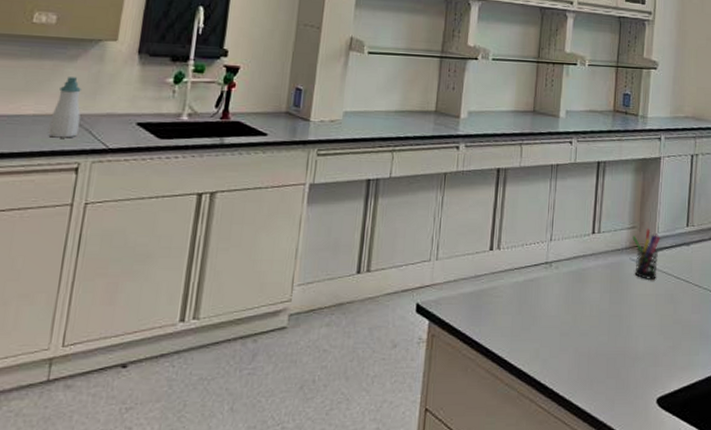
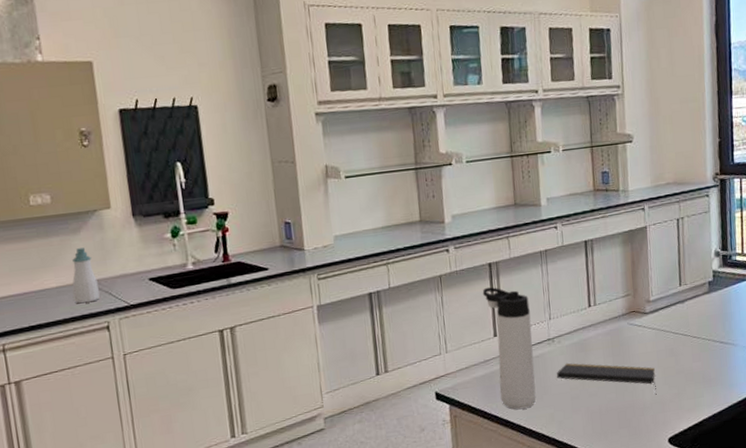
thermos bottle: none [485,195,532,339] -> present [482,287,536,410]
notepad: none [548,292,653,345] -> present [556,362,656,395]
pen holder: present [632,228,661,281] -> none [627,293,655,340]

